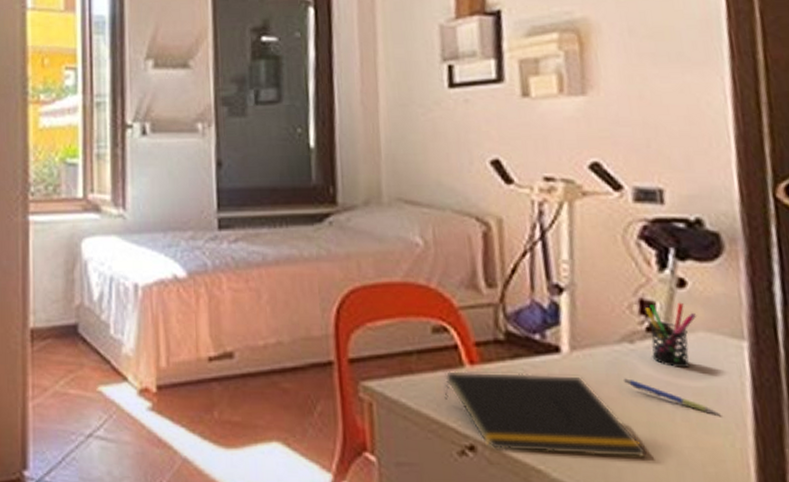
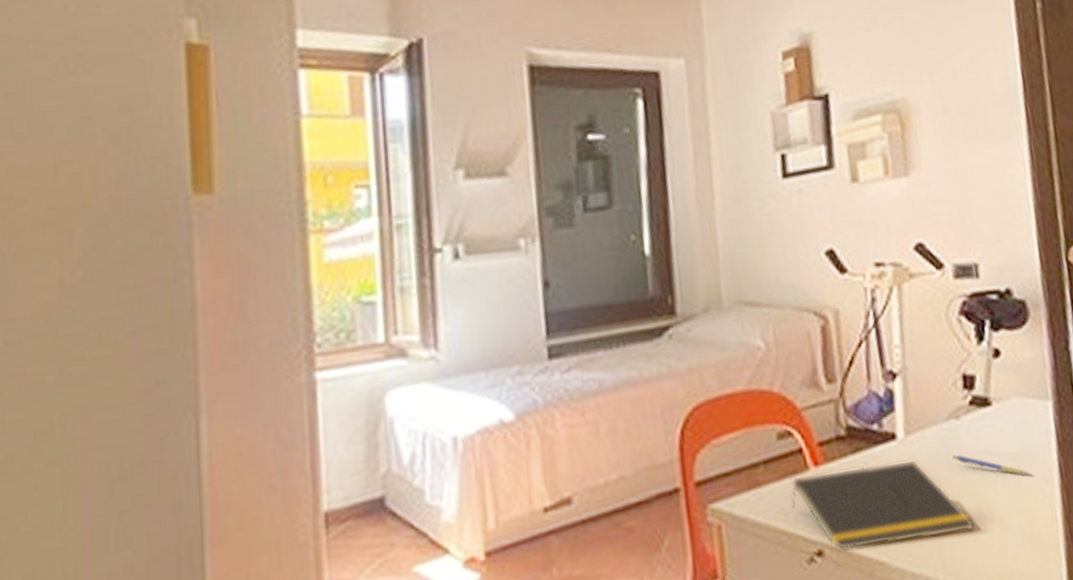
pen holder: present [644,302,696,367] -> none [967,372,1010,437]

